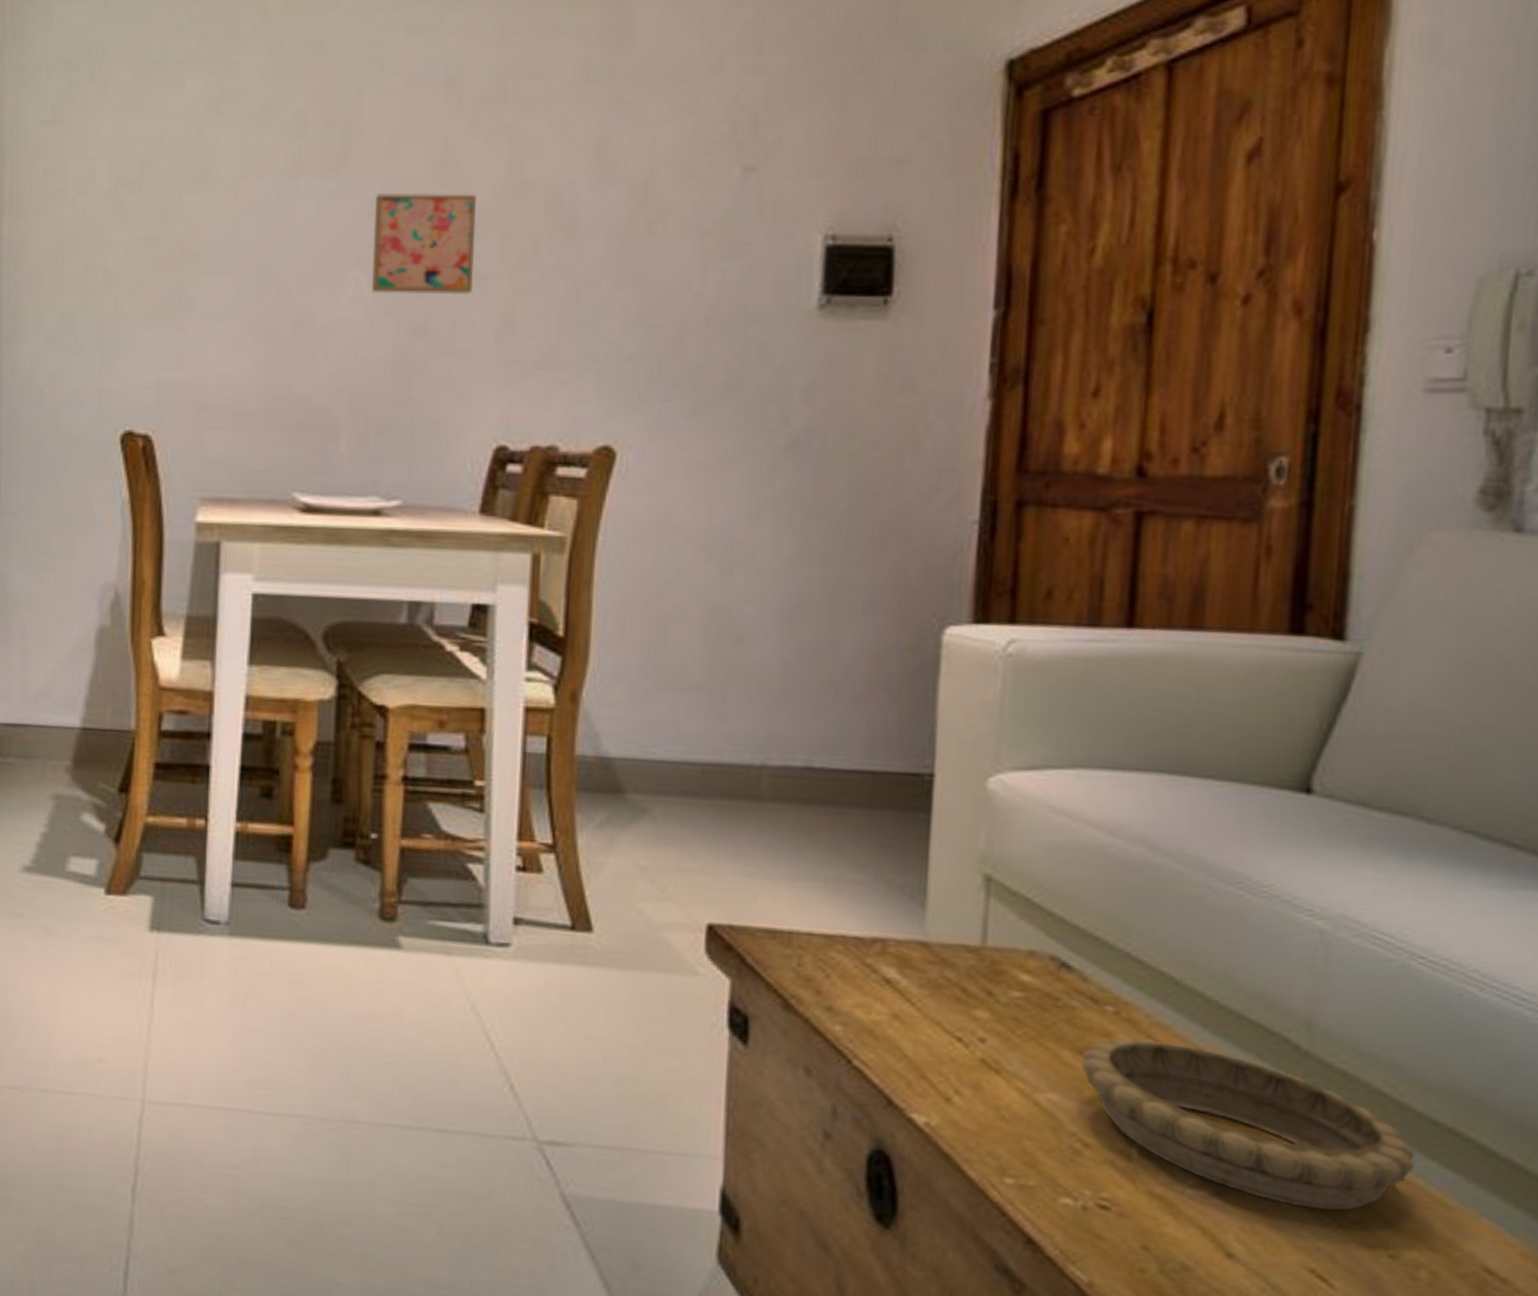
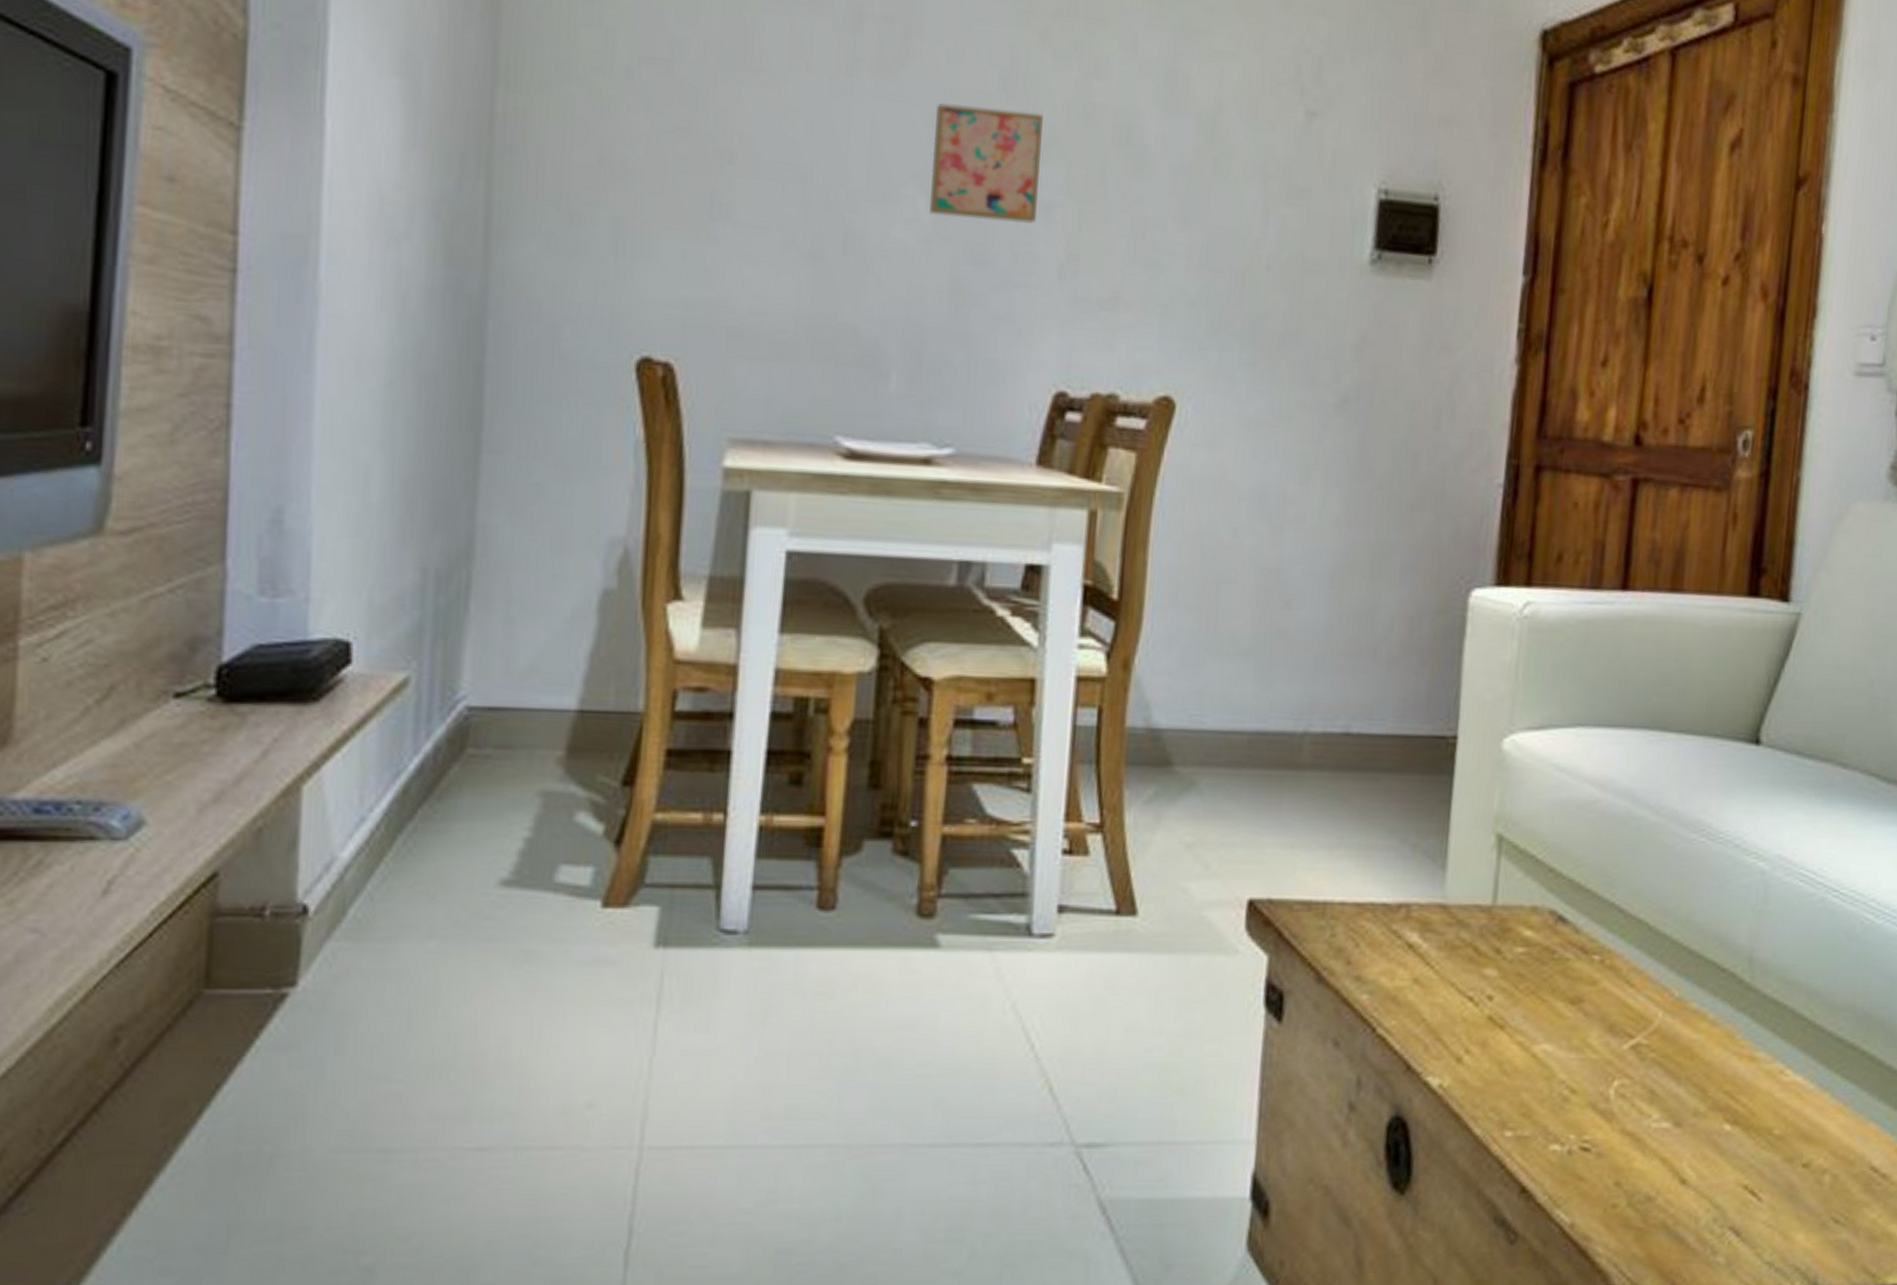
decorative bowl: present [1082,1038,1415,1211] -> none [1572,984,1825,1129]

